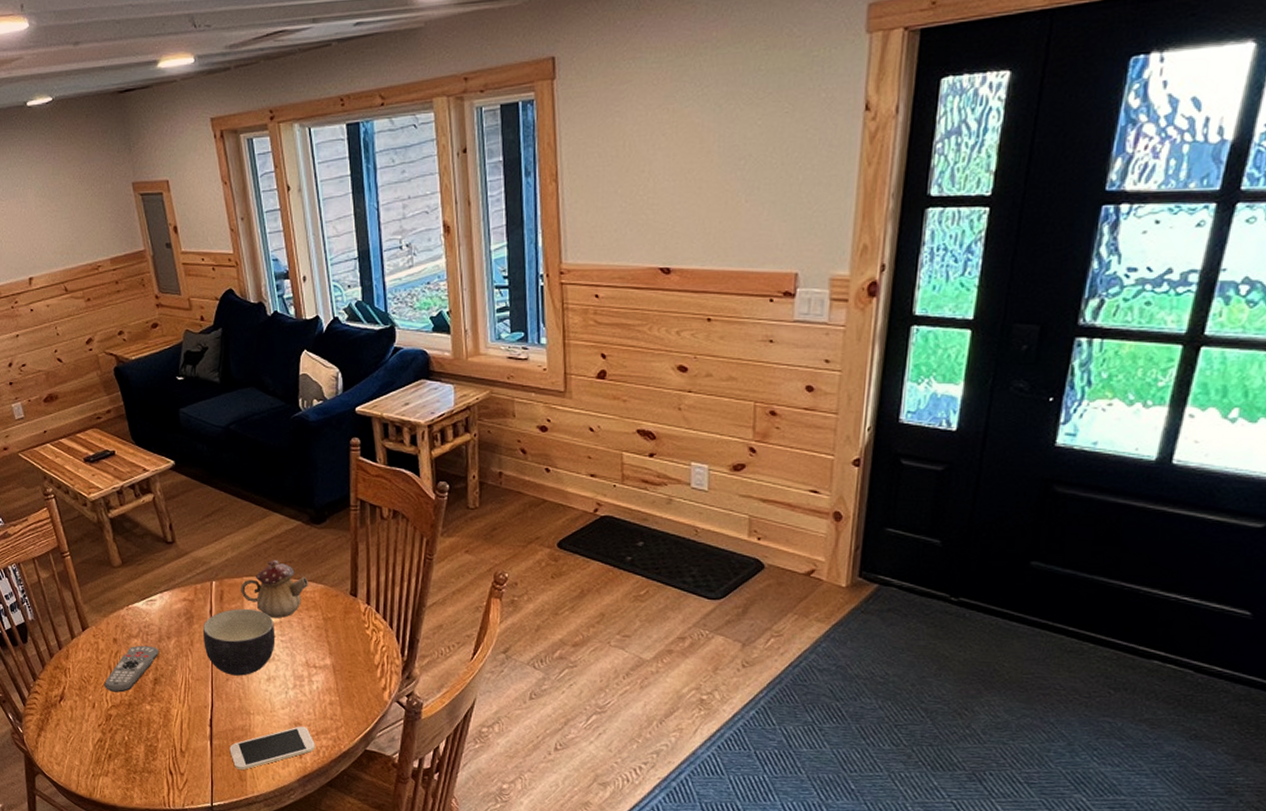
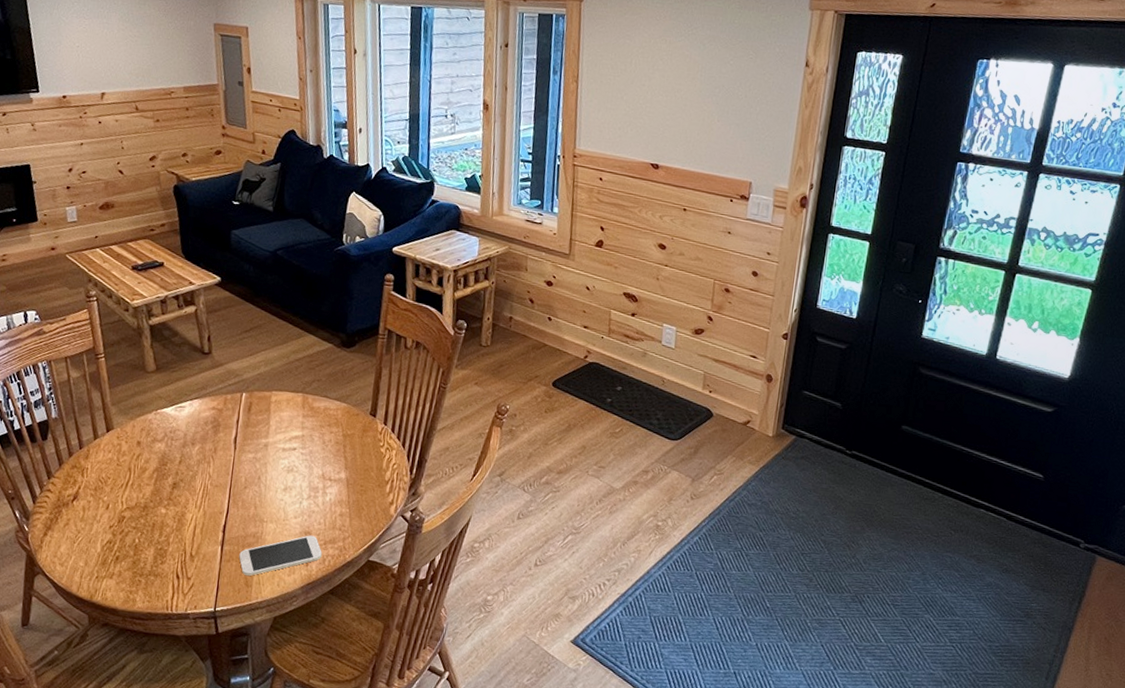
remote control: present [104,645,160,693] -> none [121,449,182,495]
bowl: present [202,608,275,676] -> none [226,420,297,485]
teapot: present [241,559,308,619] -> none [269,377,333,432]

